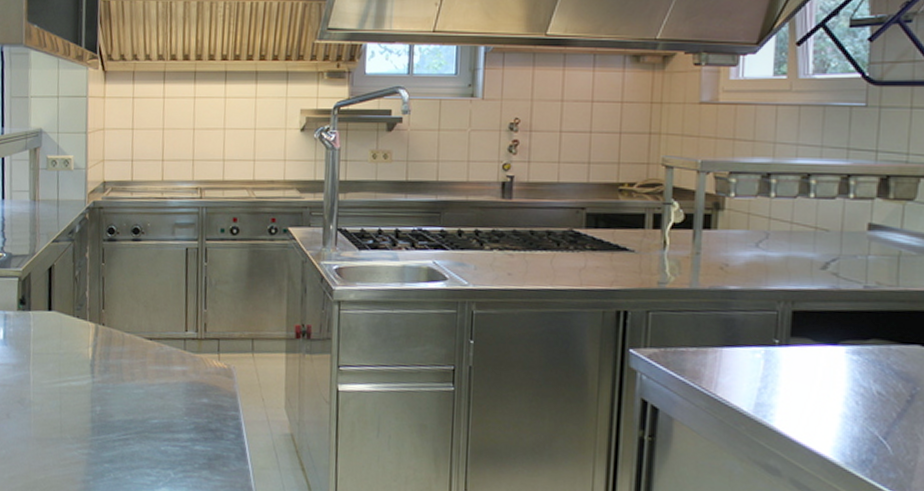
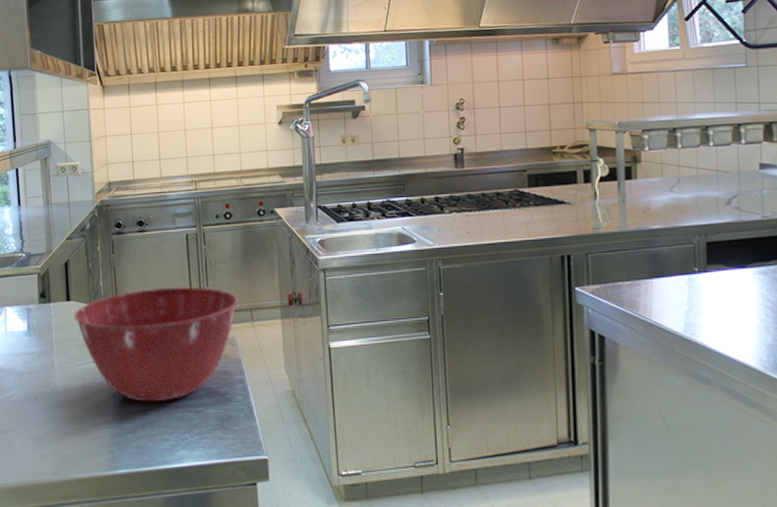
mixing bowl: none [54,305,239,433] -> present [74,286,238,402]

